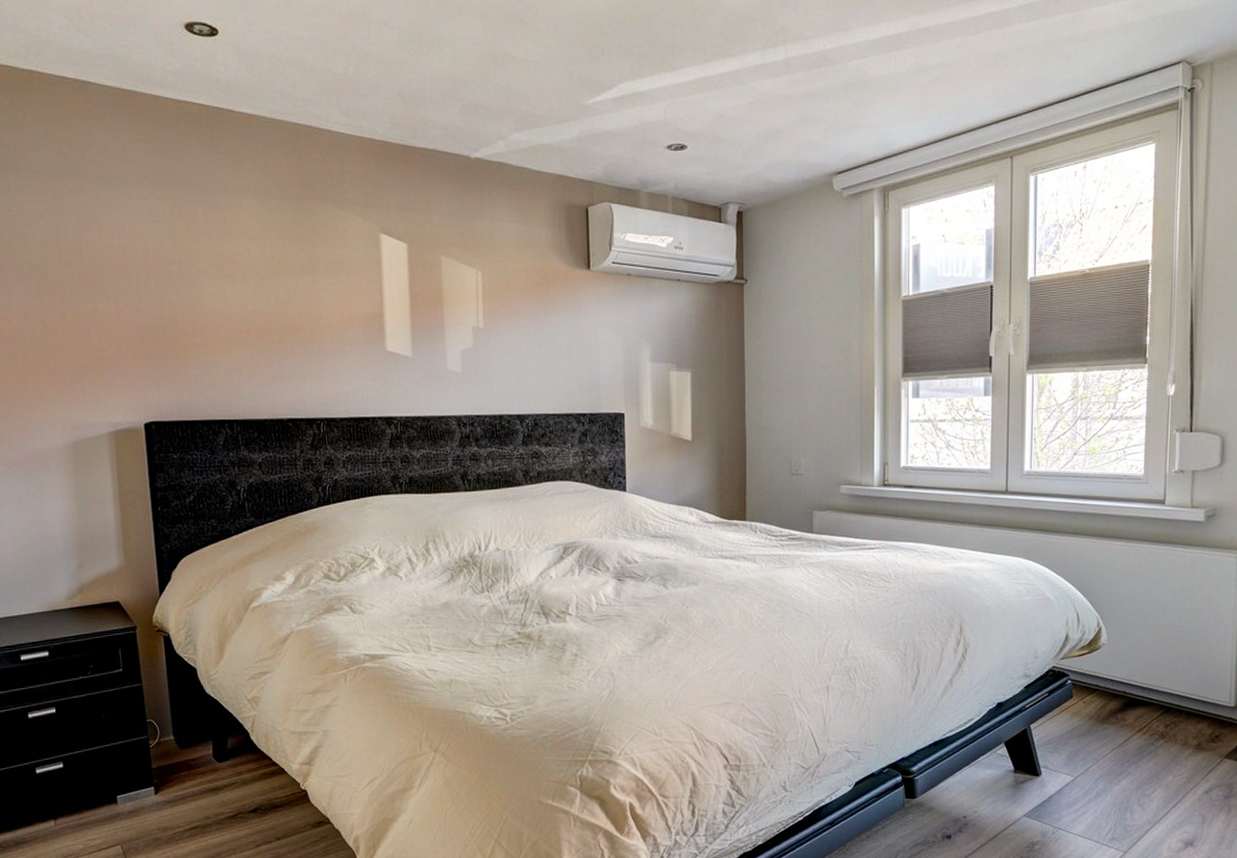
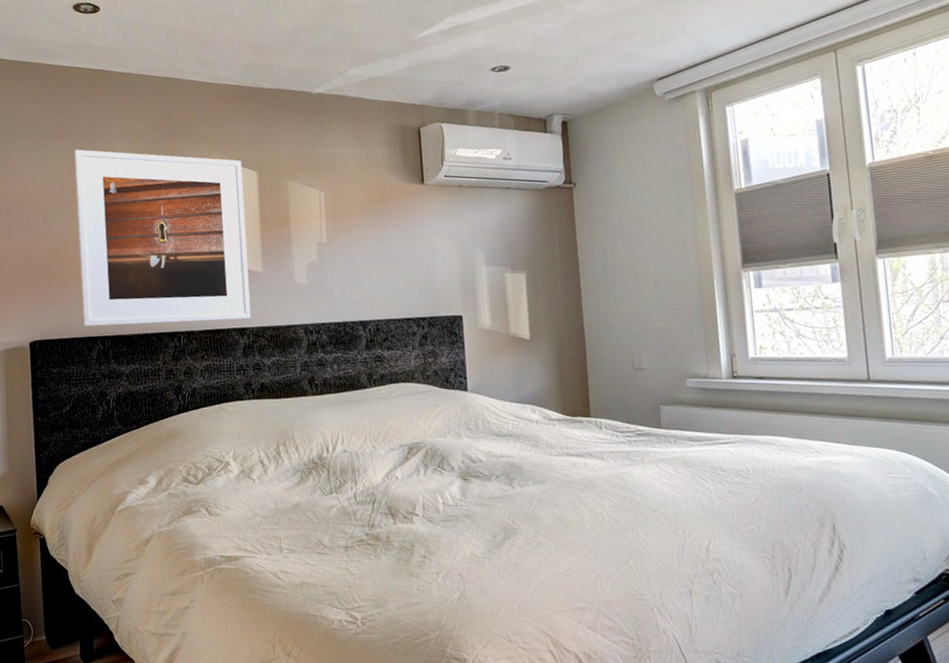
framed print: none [191,202,399,409] -> present [74,149,251,327]

